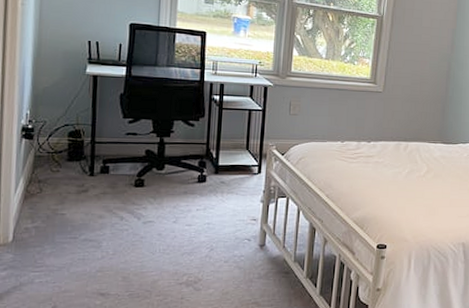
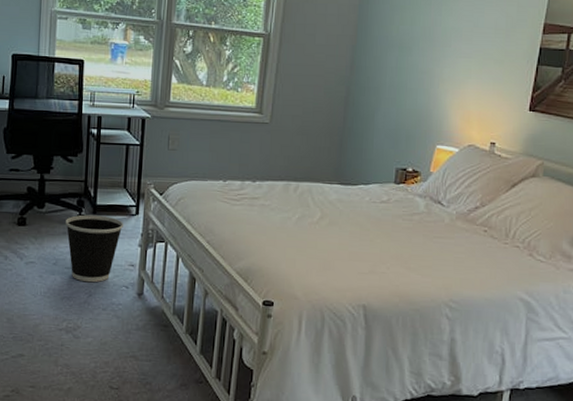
wastebasket: none [186,175,246,238] -> present [66,214,123,283]

